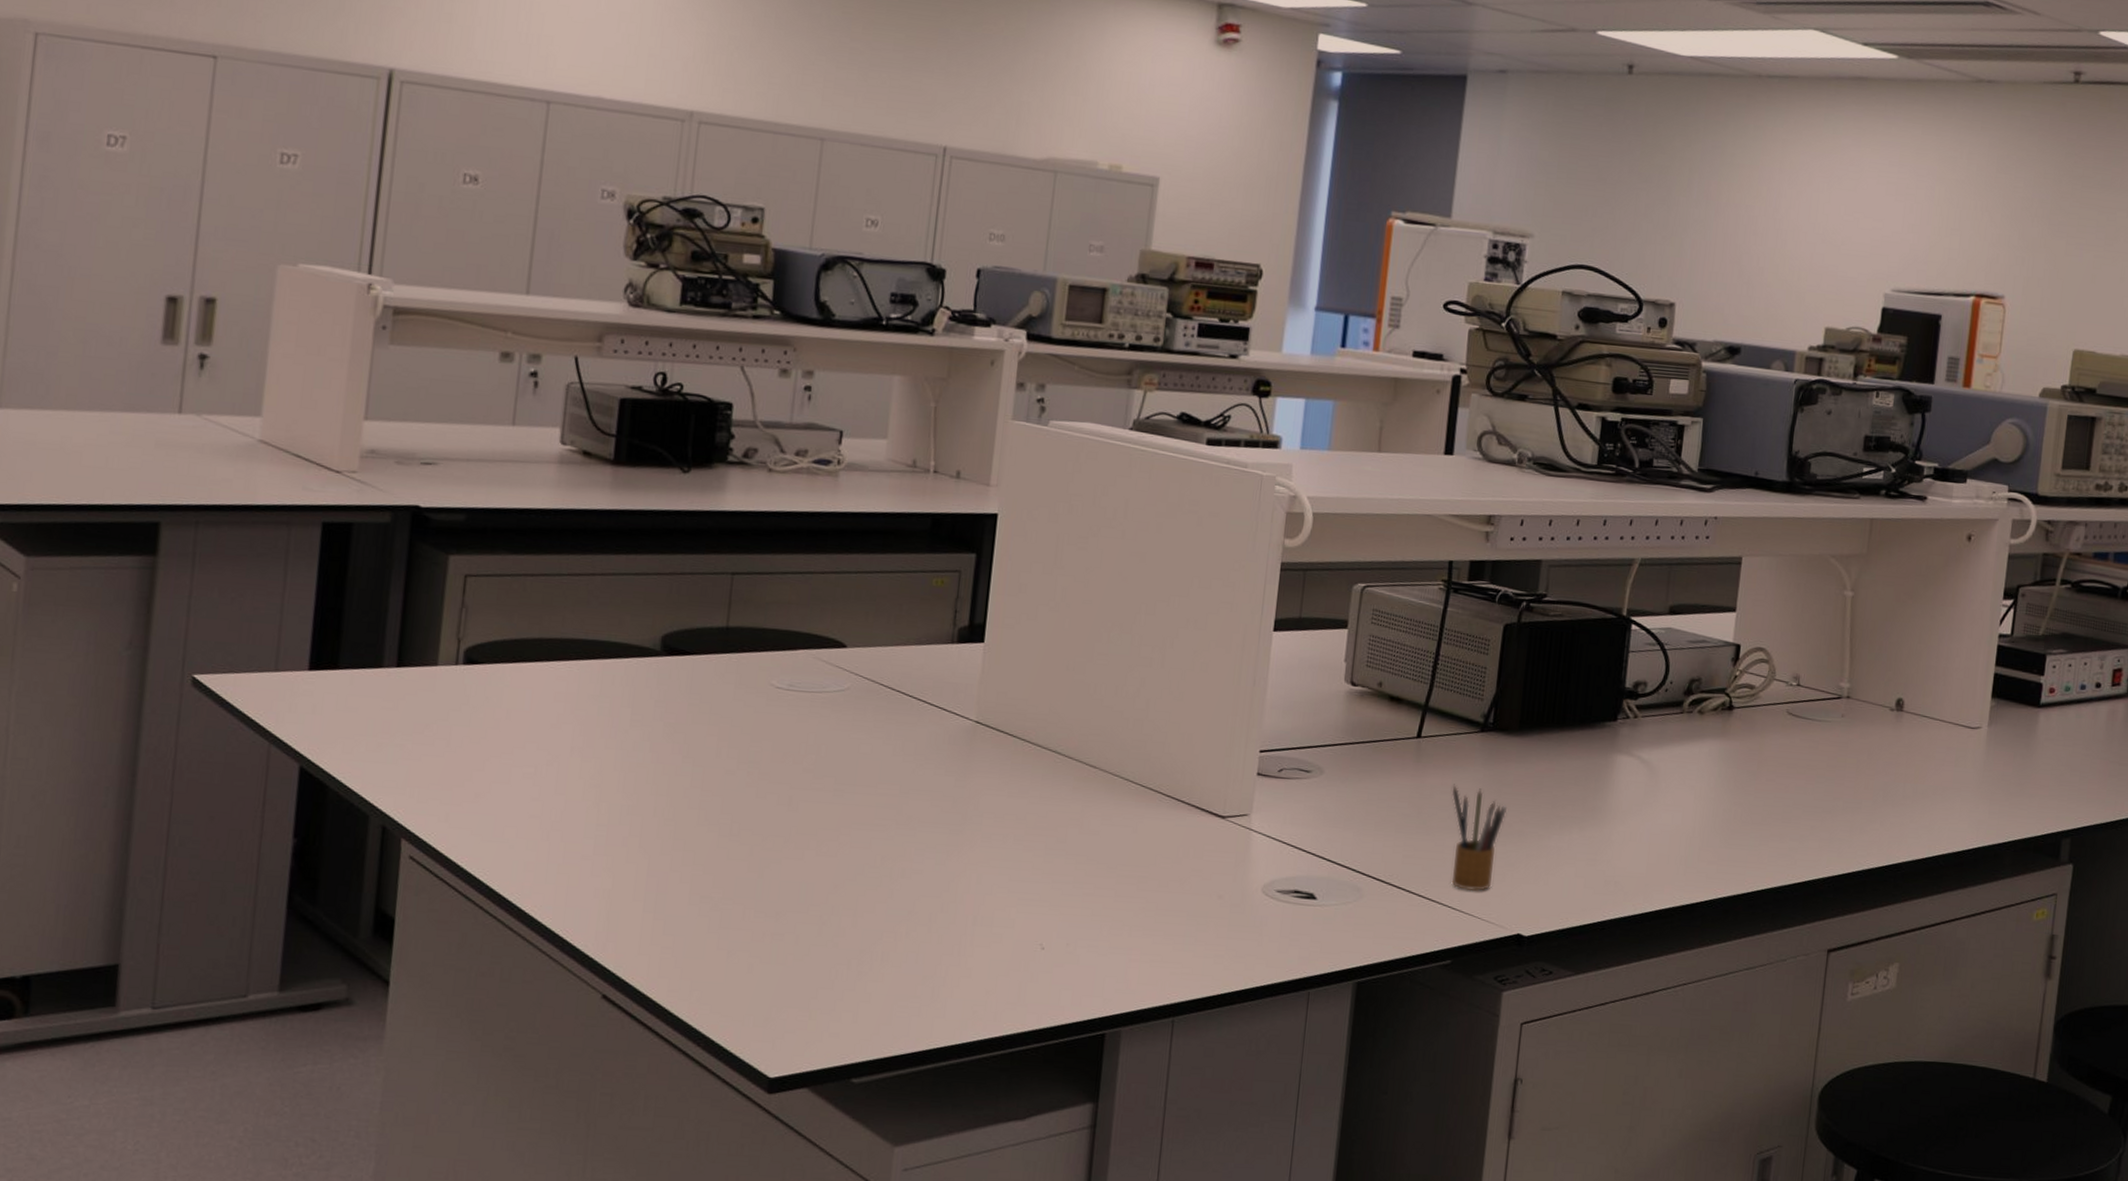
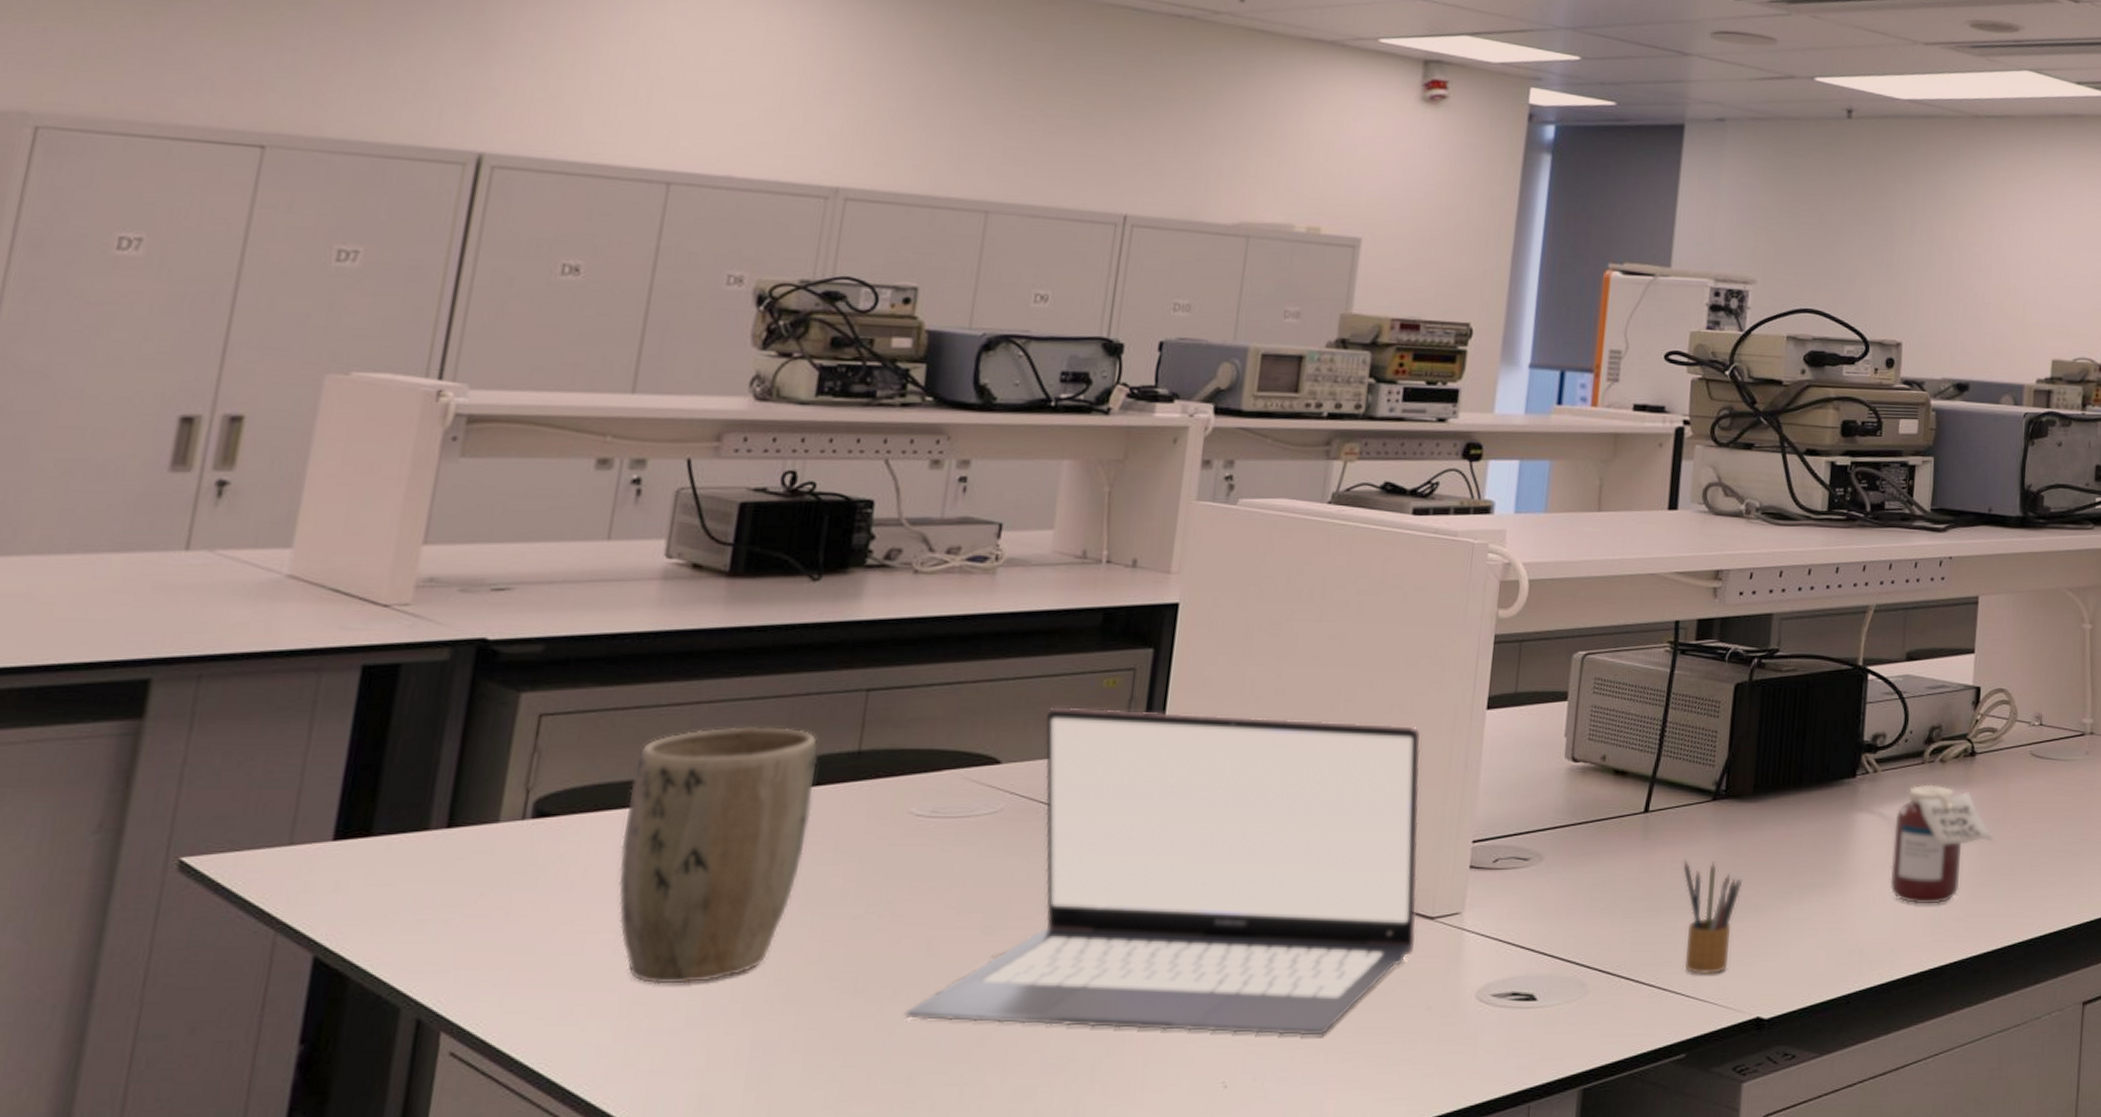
plant pot: none [535,598,693,817] -> present [618,727,818,985]
laptop: none [772,601,1214,912] -> present [905,707,1421,1036]
jar: none [1646,733,1747,846] -> present [1889,784,1993,905]

